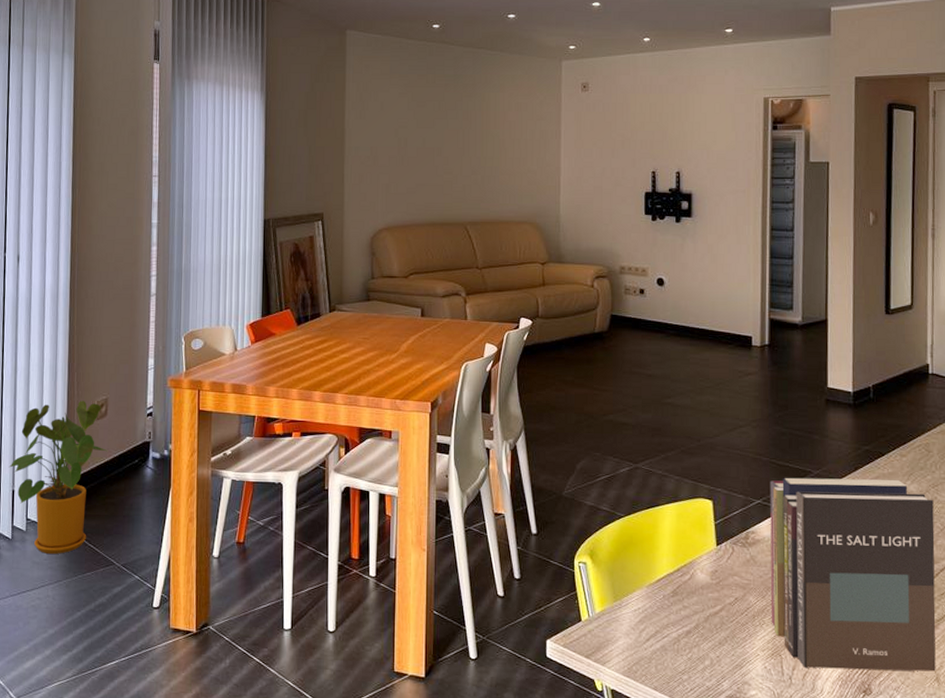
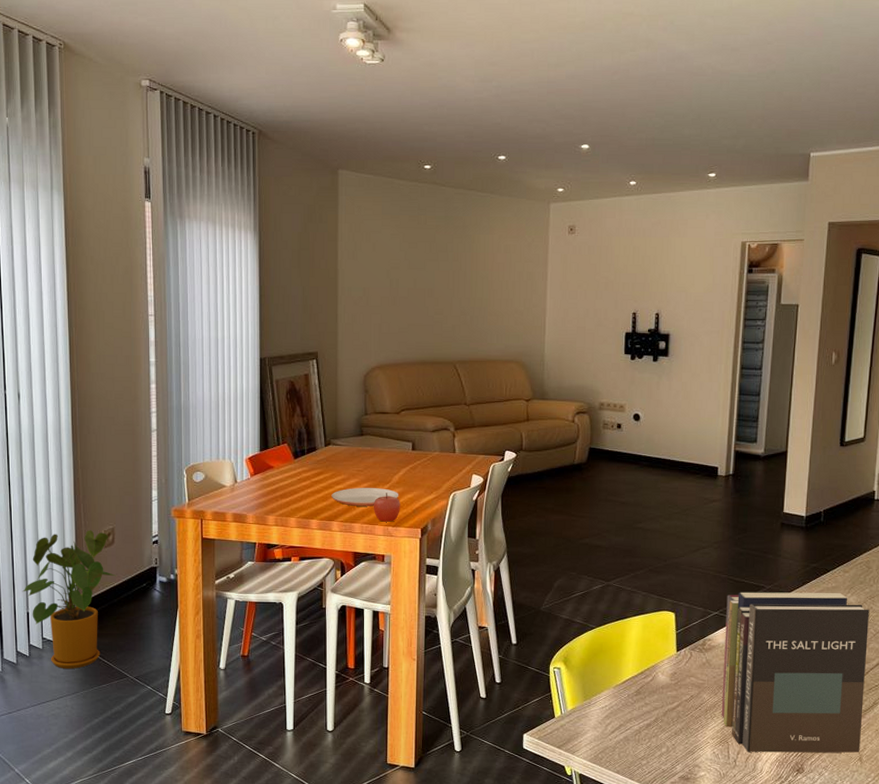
plate: none [335,357,408,377] -> present [331,488,399,507]
fruit: none [379,362,409,395] -> present [373,493,400,522]

